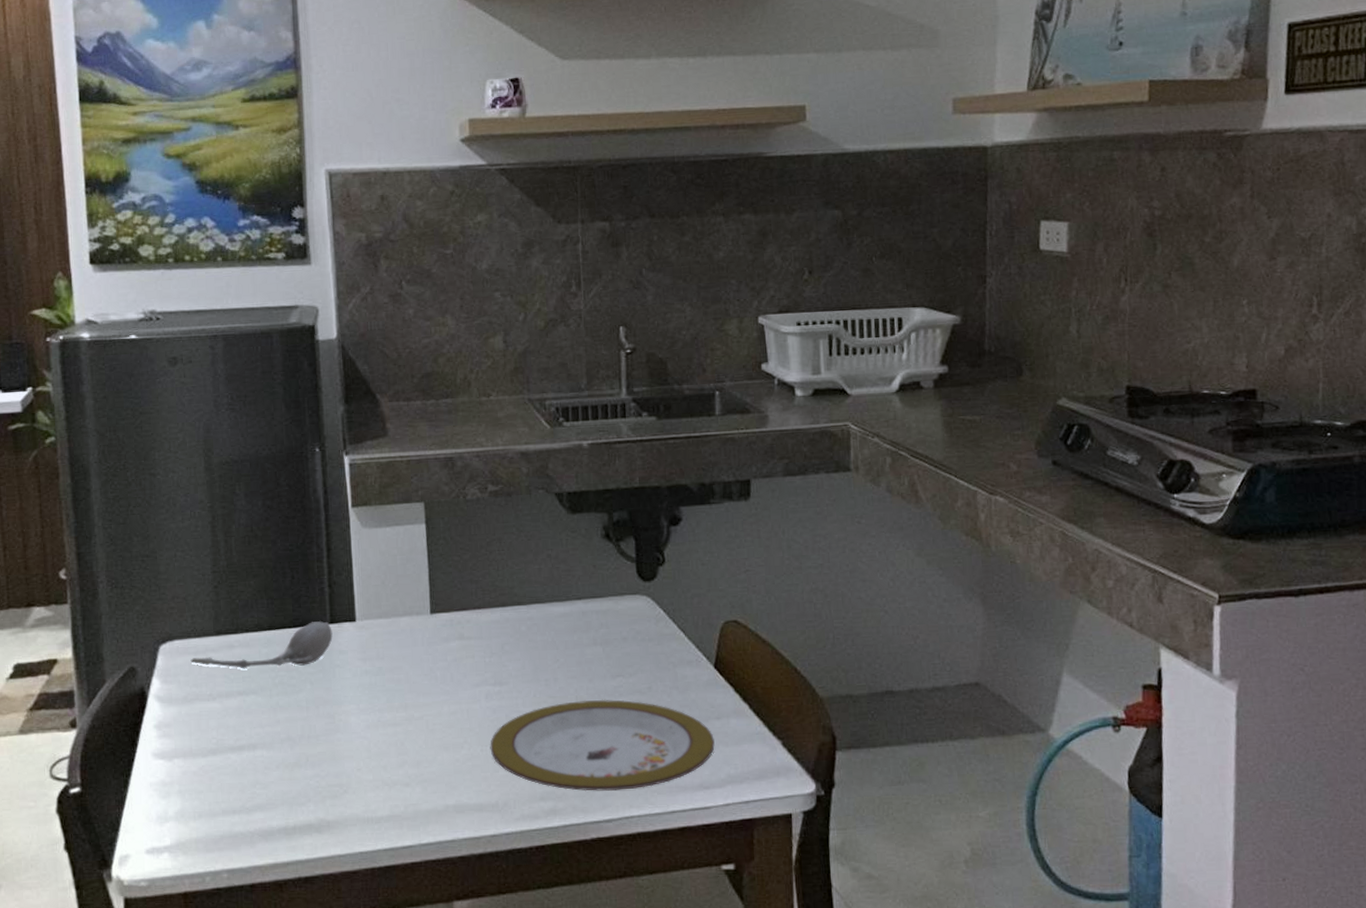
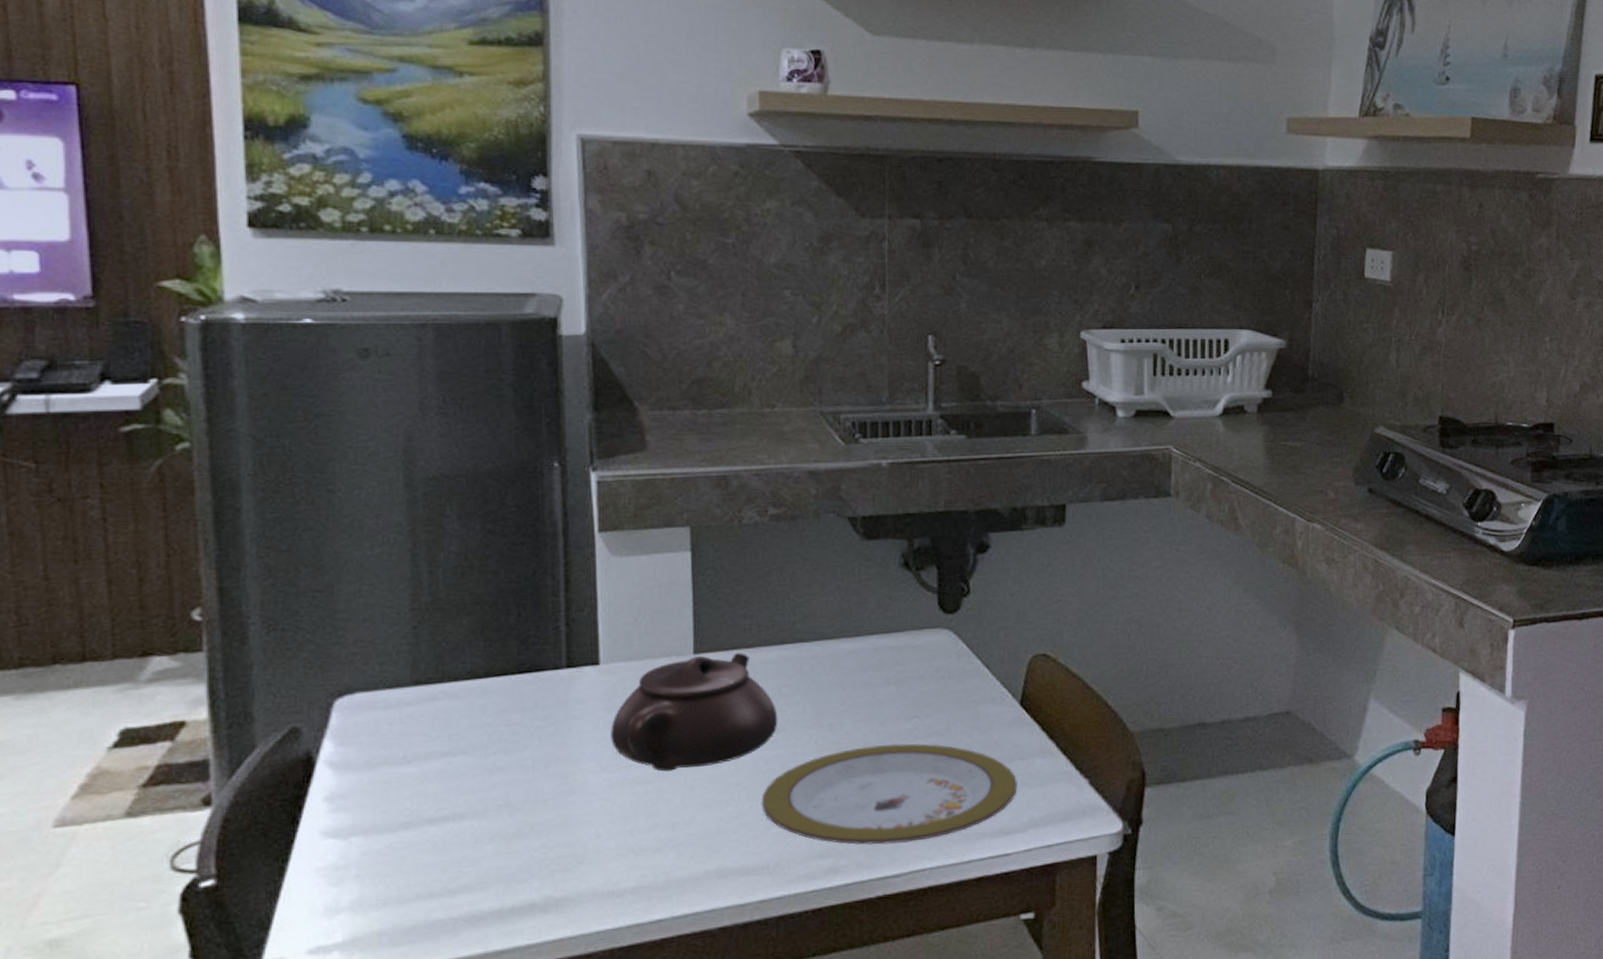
spoon: present [190,621,333,669] -> none [377,665,569,725]
teapot: none [366,613,502,716] -> present [611,653,778,772]

